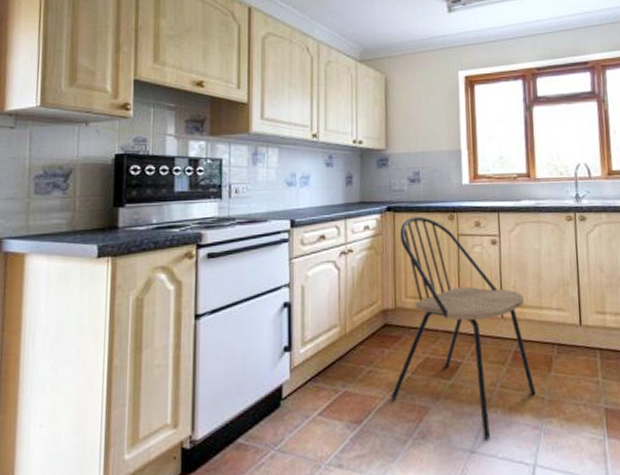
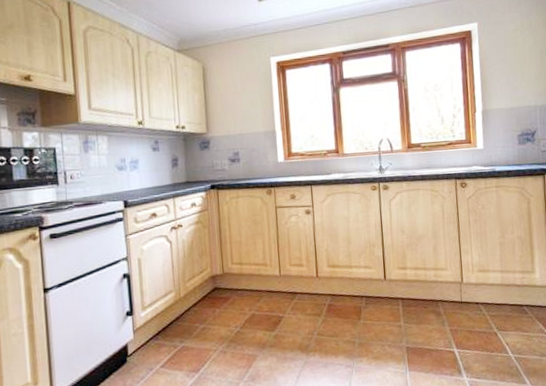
dining chair: present [390,217,536,439] -> none [223,192,348,378]

